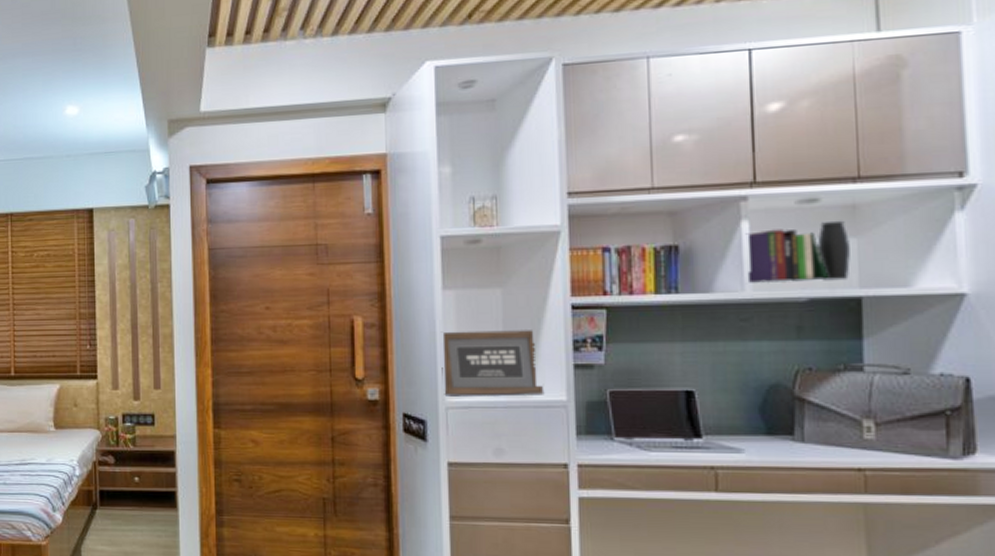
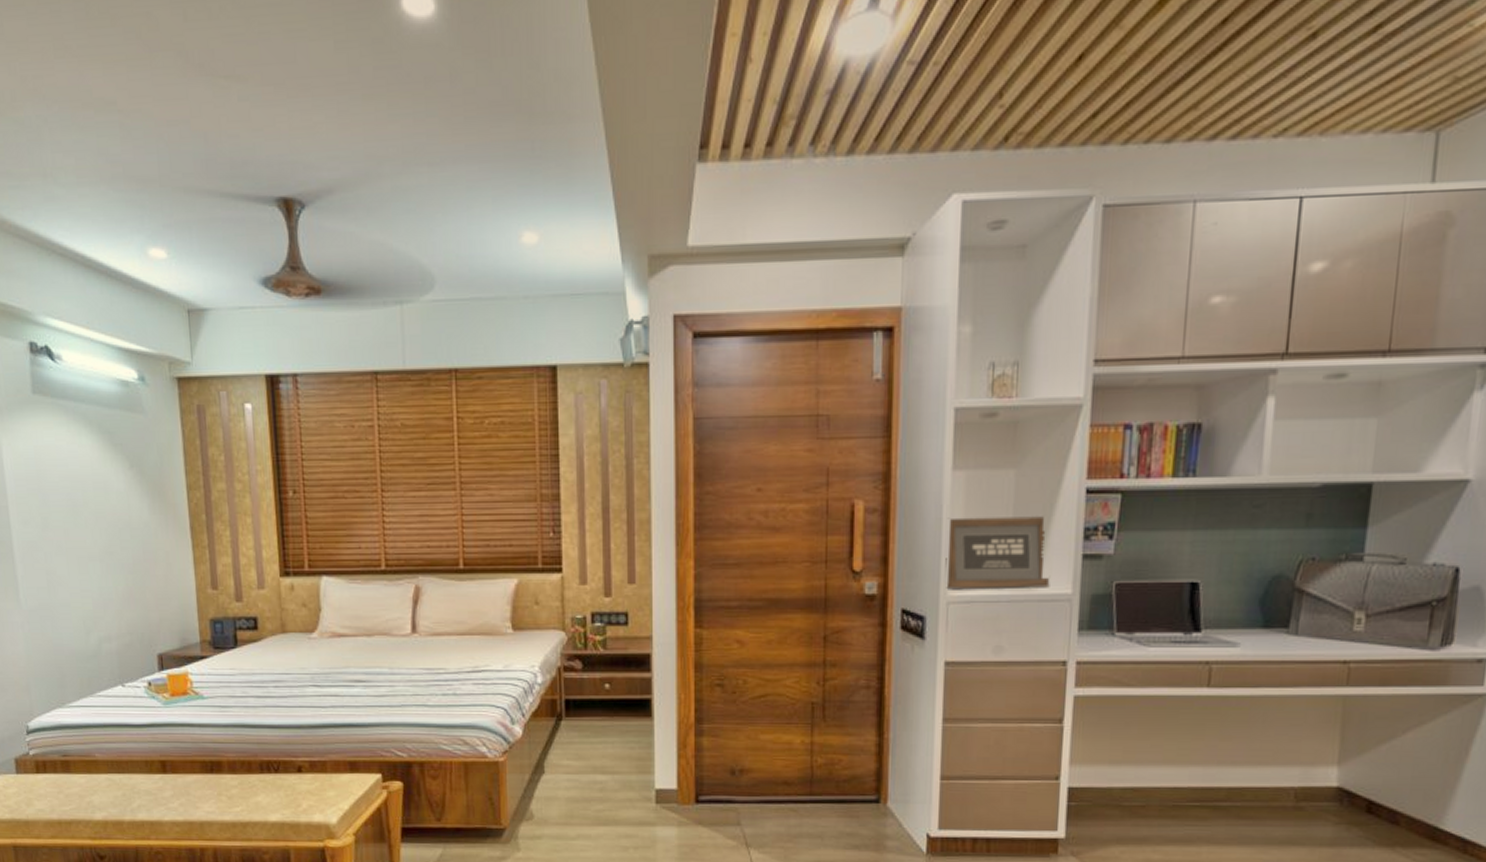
books: present [745,229,830,283] -> none [1265,406,1346,466]
vase: present [817,220,850,281] -> none [1338,398,1370,465]

